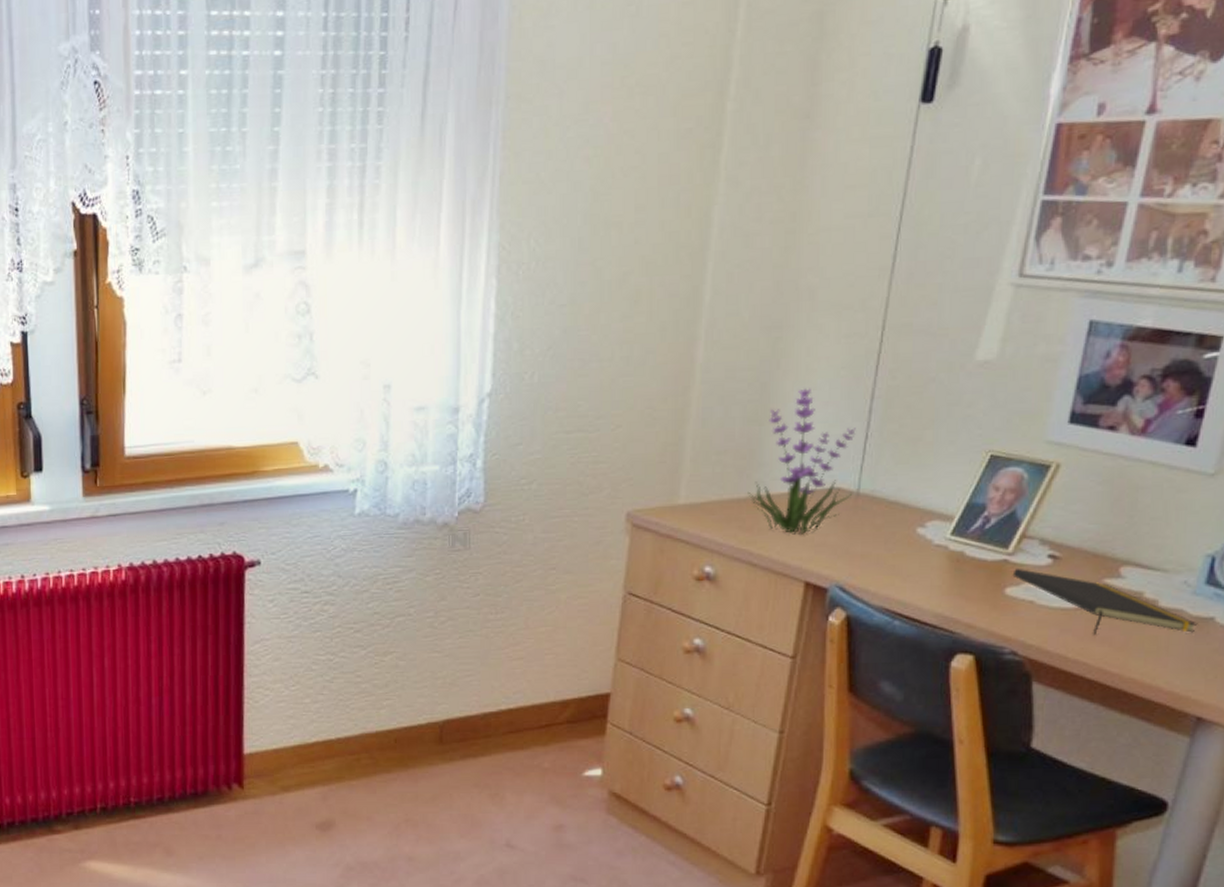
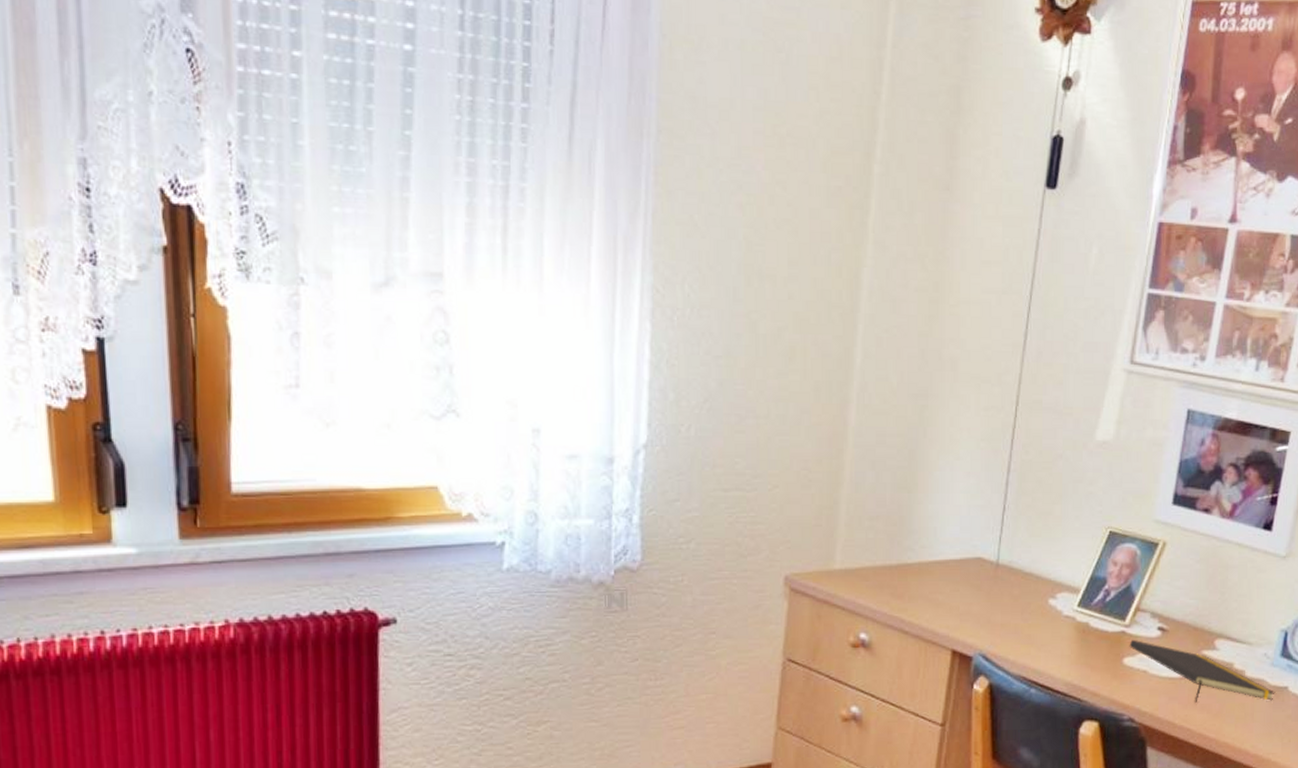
plant: present [748,388,856,535] -> none [899,458,995,603]

